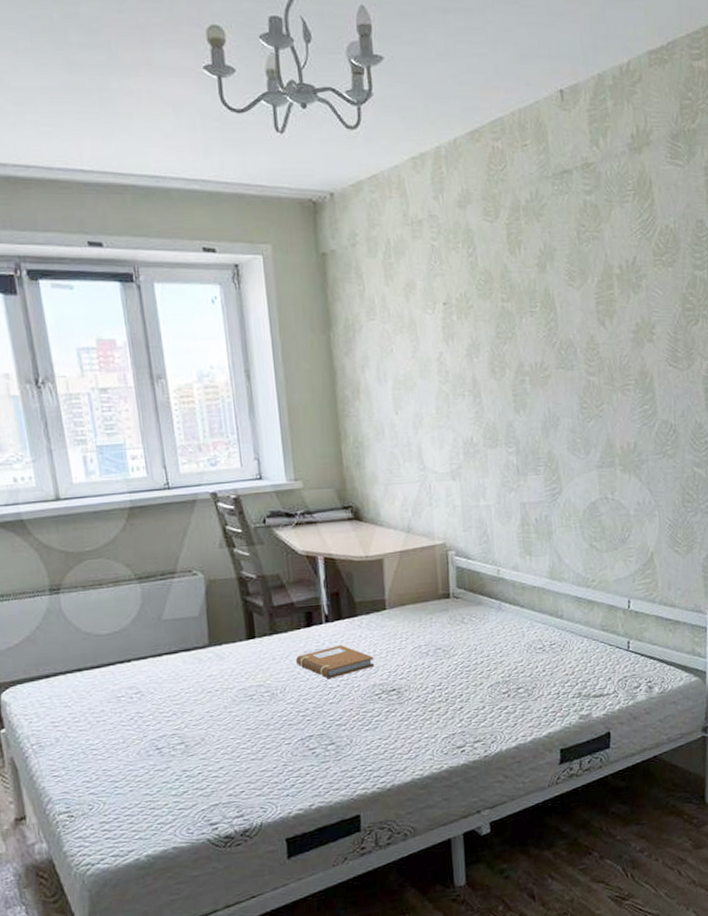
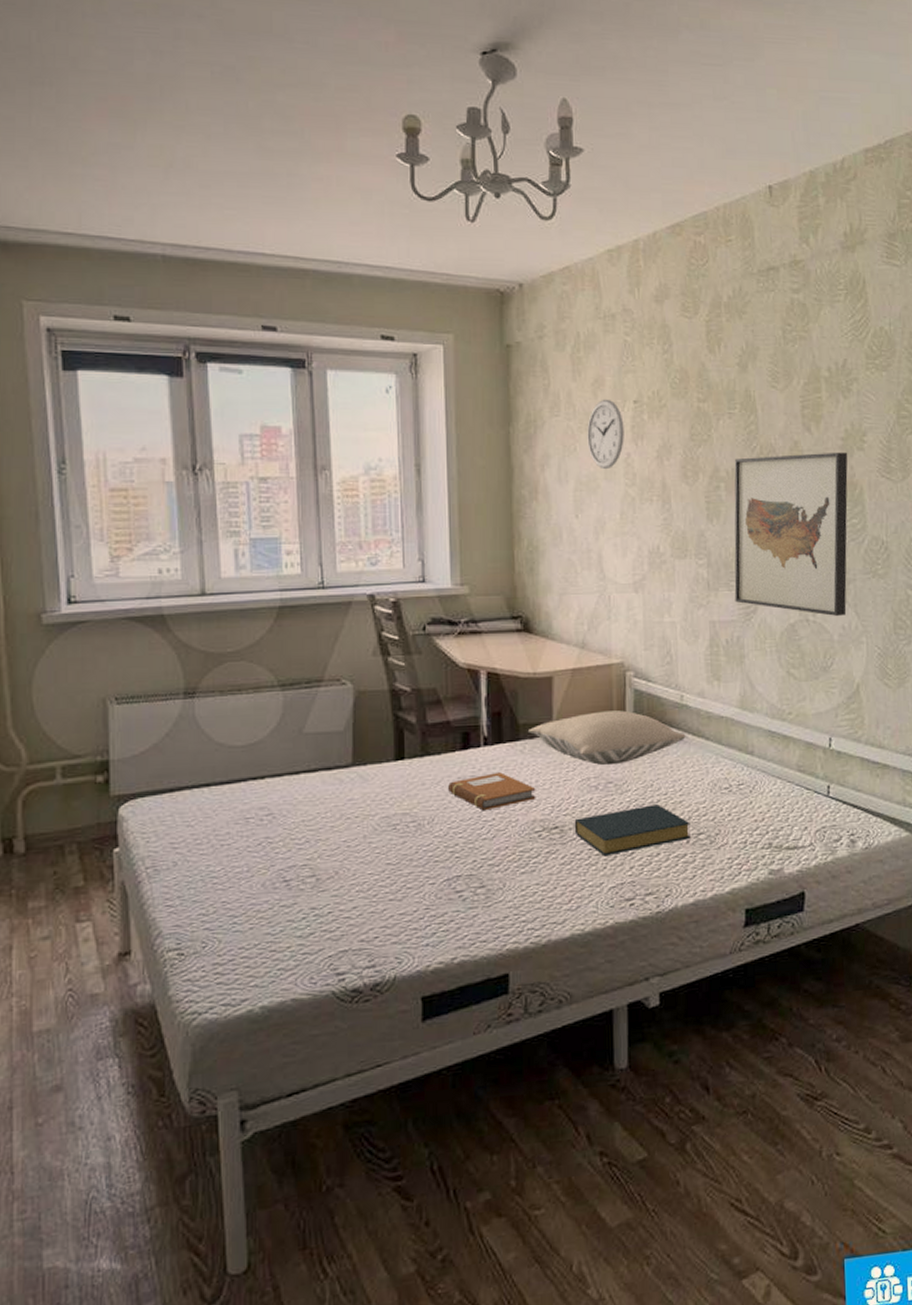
pillow: none [363,585,504,635] -> present [527,710,686,766]
wall clock: none [401,302,436,369] -> present [587,399,624,470]
hardback book: none [409,665,511,711] -> present [574,804,691,855]
wall art: none [537,344,641,494] -> present [734,452,848,616]

